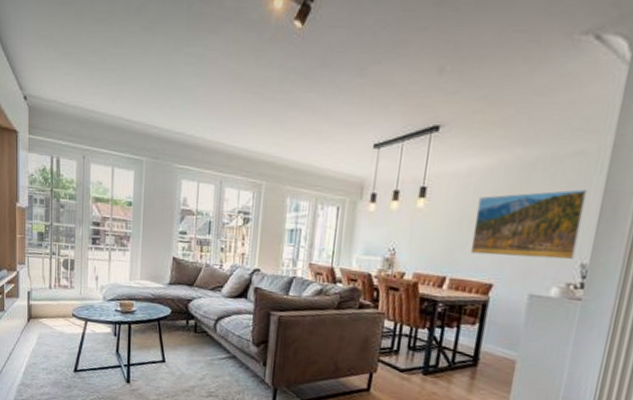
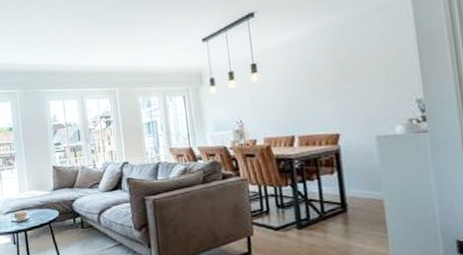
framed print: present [470,189,587,260] -> none [305,36,408,111]

